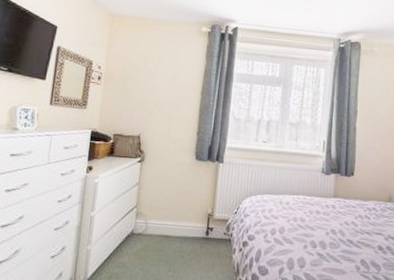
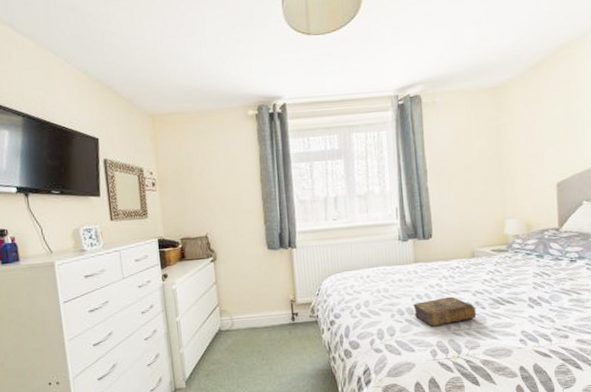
book: none [326,236,387,265] -> present [413,296,477,327]

